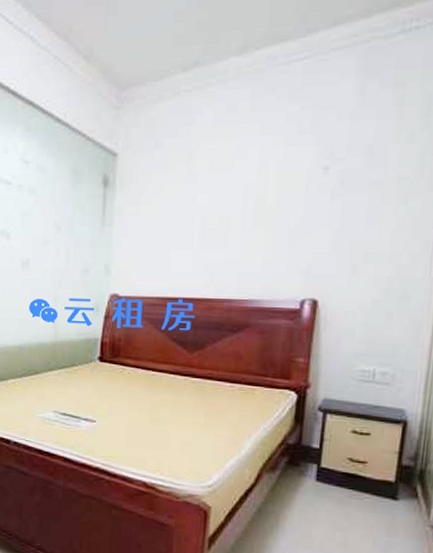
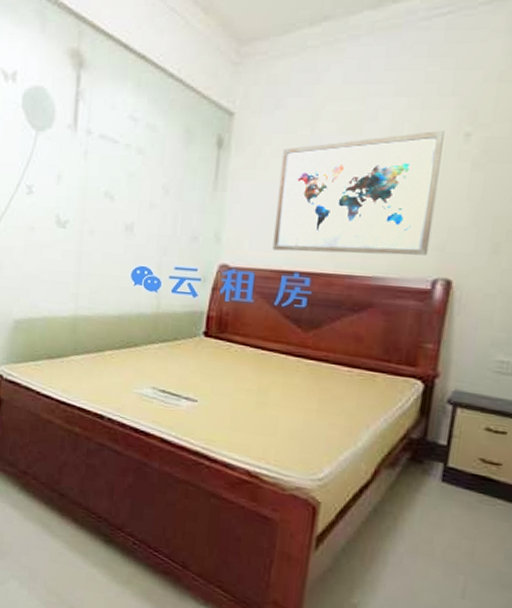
wall art: none [158,165,306,280] -> present [272,131,445,255]

